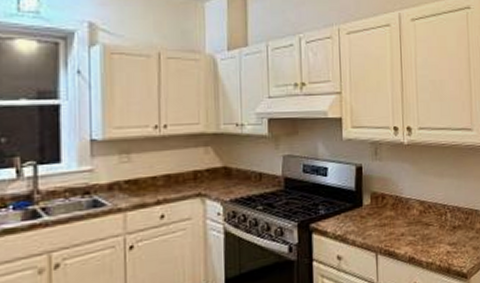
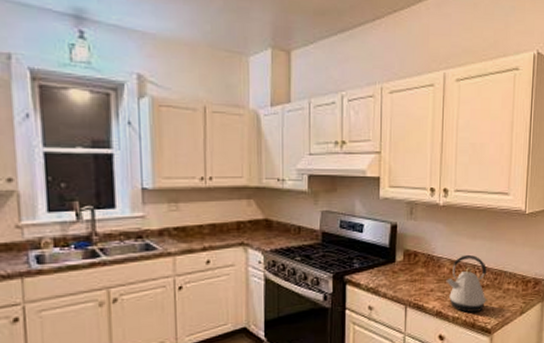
kettle: none [416,194,461,257] -> present [446,254,488,312]

